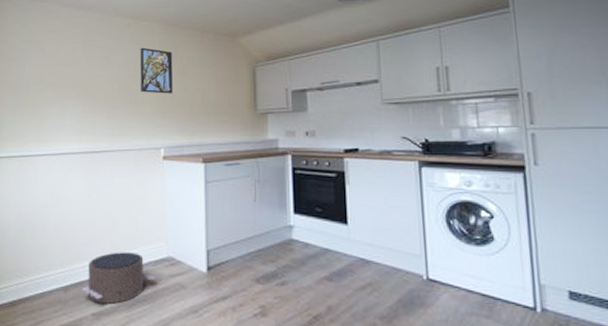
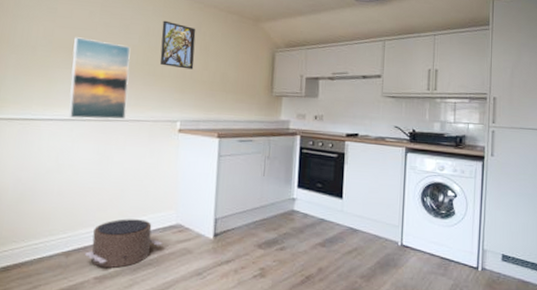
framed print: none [59,73,113,152] -> present [68,37,131,120]

